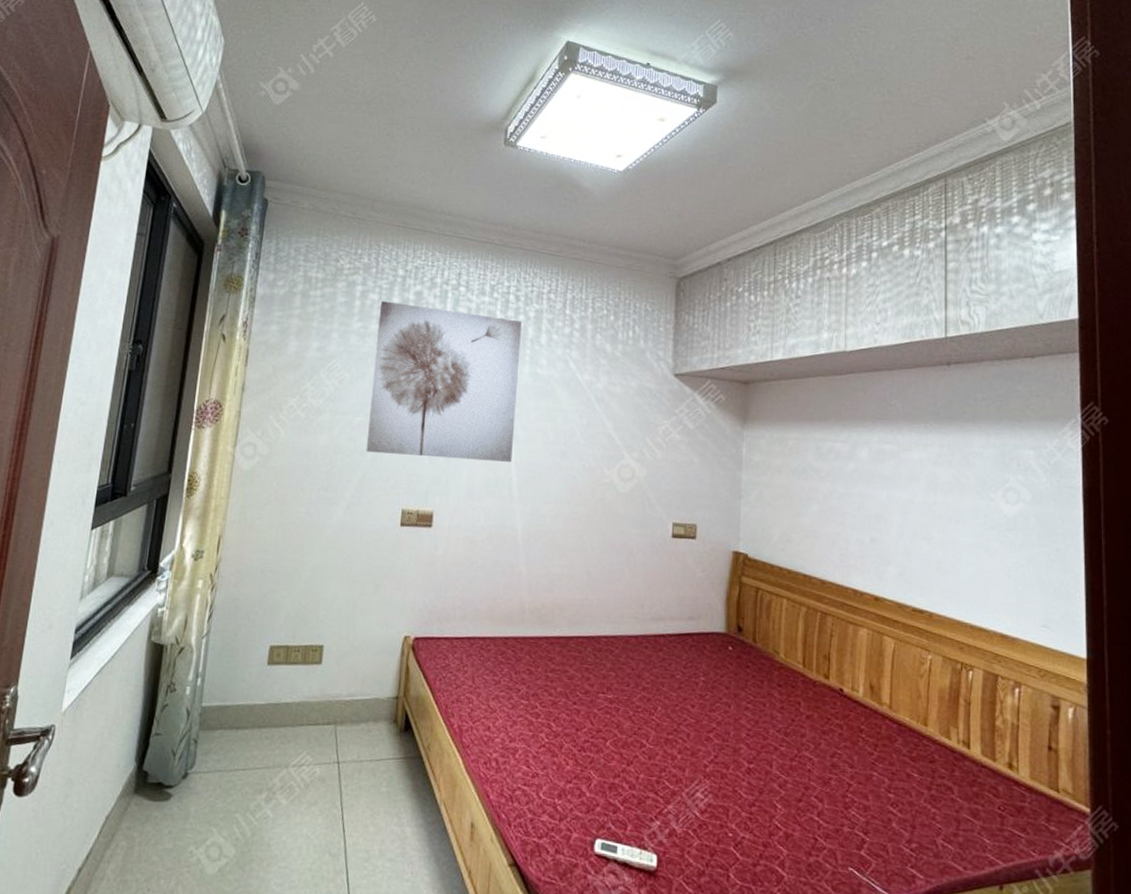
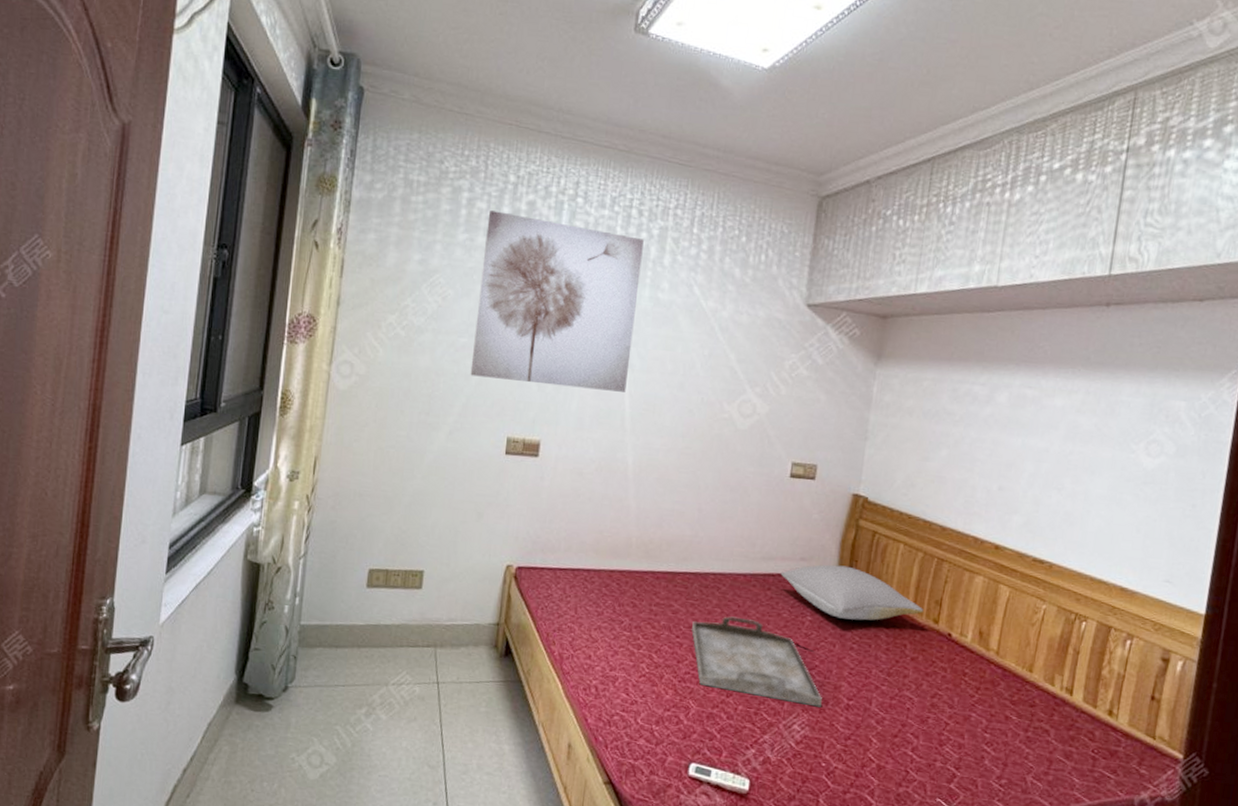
serving tray: none [587,680,722,772] -> present [691,616,822,707]
pillow: none [670,622,813,679] -> present [780,564,923,621]

